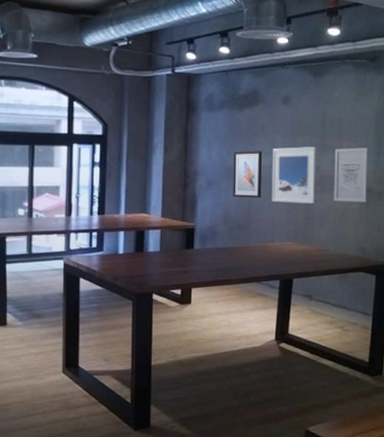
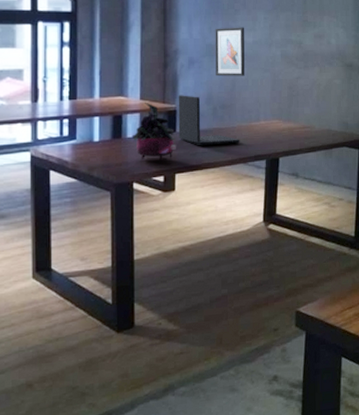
potted plant: none [152,220,193,275] -> present [131,103,176,161]
laptop: none [196,214,255,263] -> present [178,95,240,146]
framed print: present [271,147,316,204] -> none [255,22,299,80]
wall art: present [334,148,368,202] -> none [316,23,349,77]

